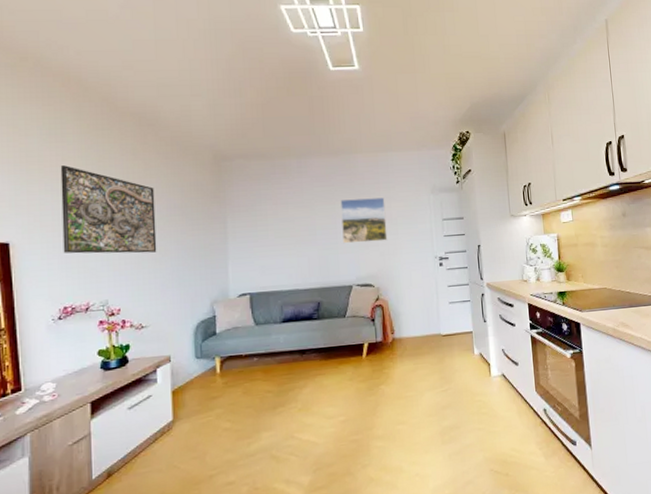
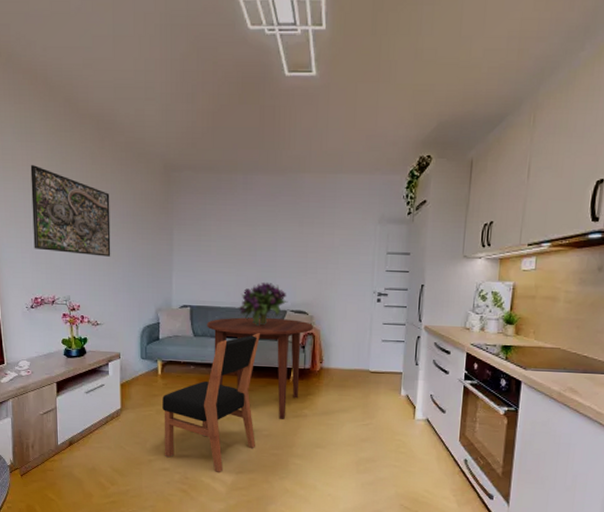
dining chair: none [223,312,332,474] -> present [162,333,260,472]
dining table: none [269,293,381,400] -> present [207,317,313,419]
bouquet: none [301,260,353,306] -> present [238,283,288,327]
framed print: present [340,197,388,244] -> none [282,222,329,269]

